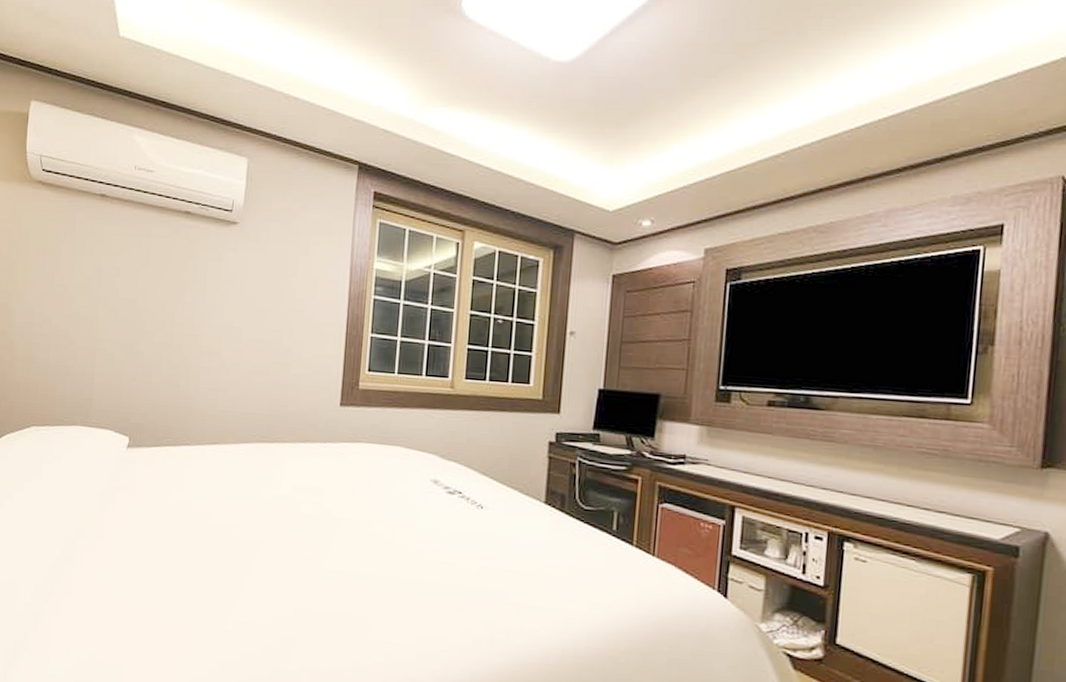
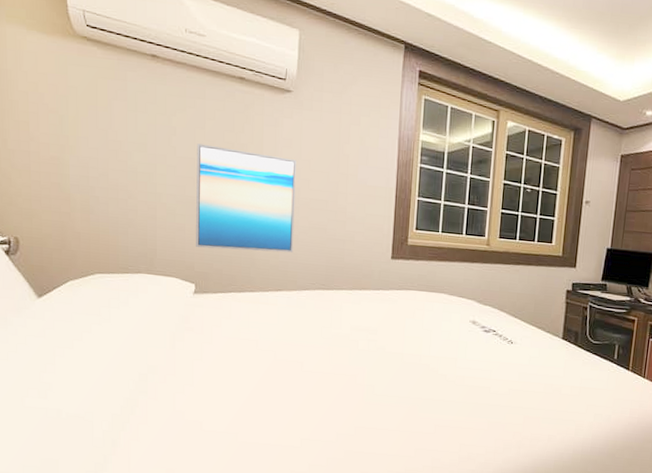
wall art: none [132,284,240,400] -> present [196,143,296,253]

